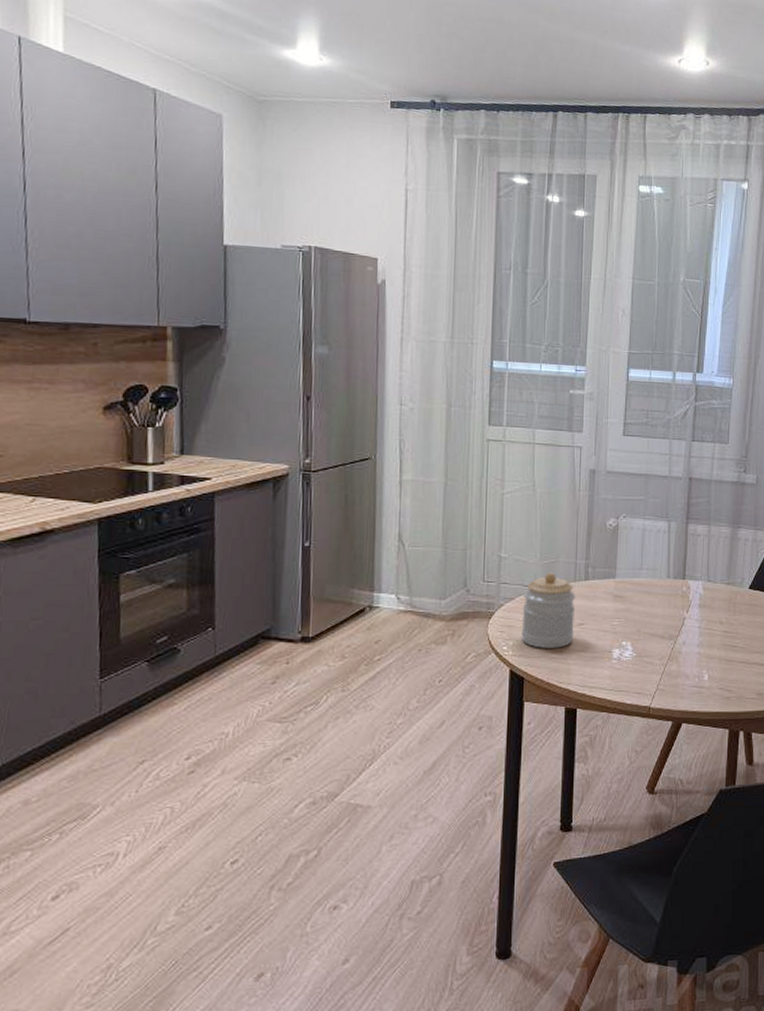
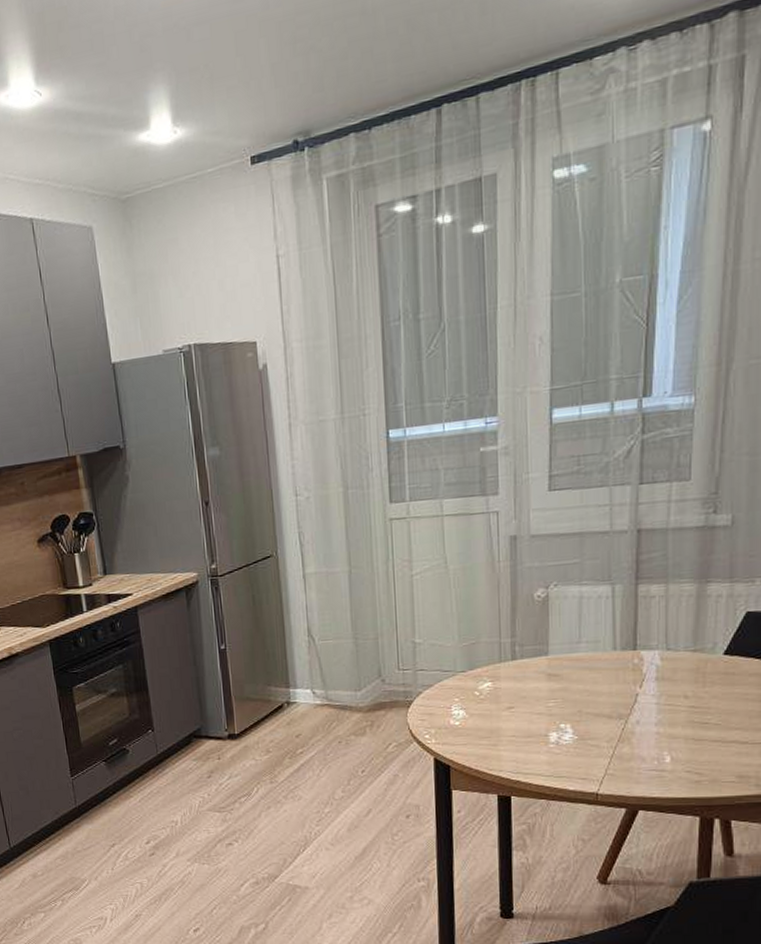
jar: present [521,572,576,648] -> none [442,654,503,735]

